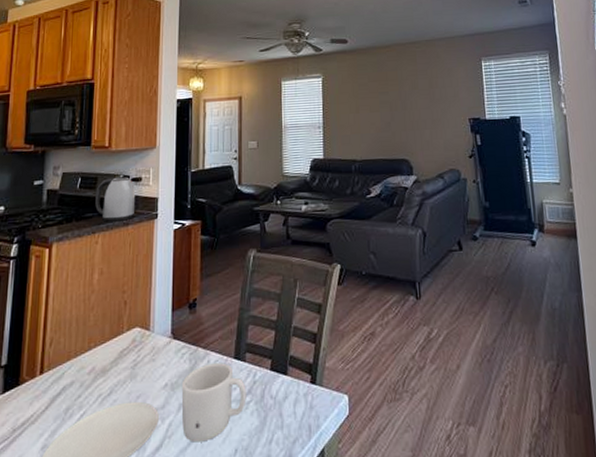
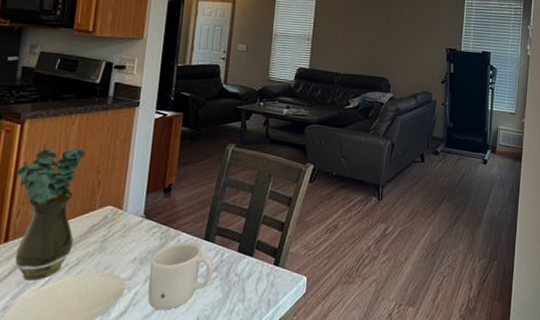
vase: none [47,263,110,415] -> present [15,144,85,281]
kettle: present [95,177,136,222] -> none [74,62,118,106]

